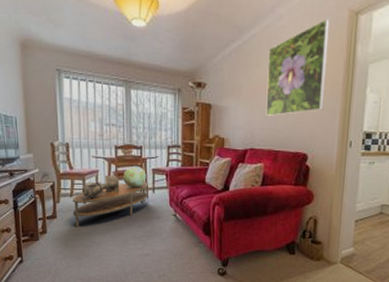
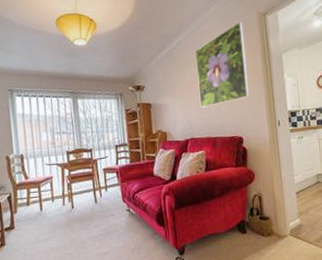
coffee table: present [72,182,148,228] -> none [28,182,102,236]
decorative urn: present [81,175,120,199] -> none [37,179,74,205]
decorative globe: present [123,166,147,188] -> none [76,167,99,189]

